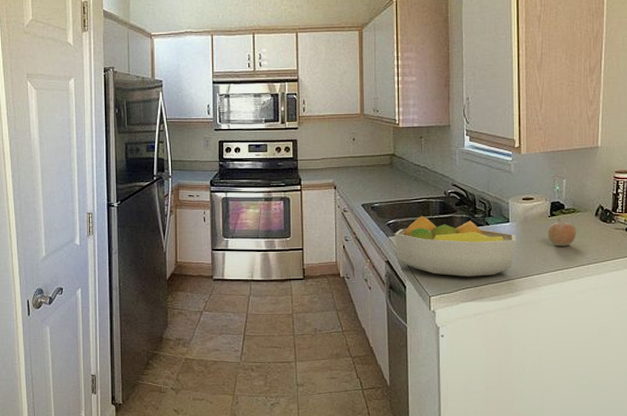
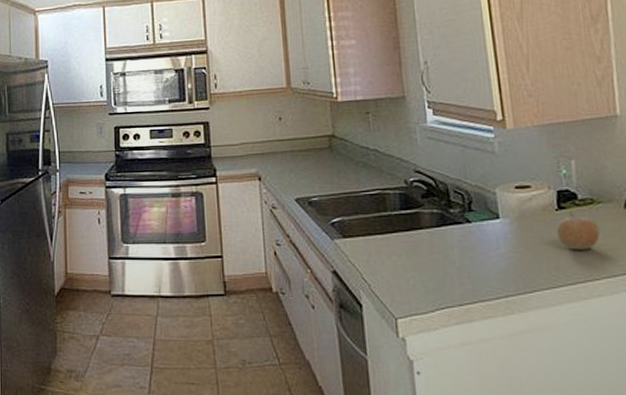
fruit bowl: present [394,215,517,277] -> none [340,211,513,292]

